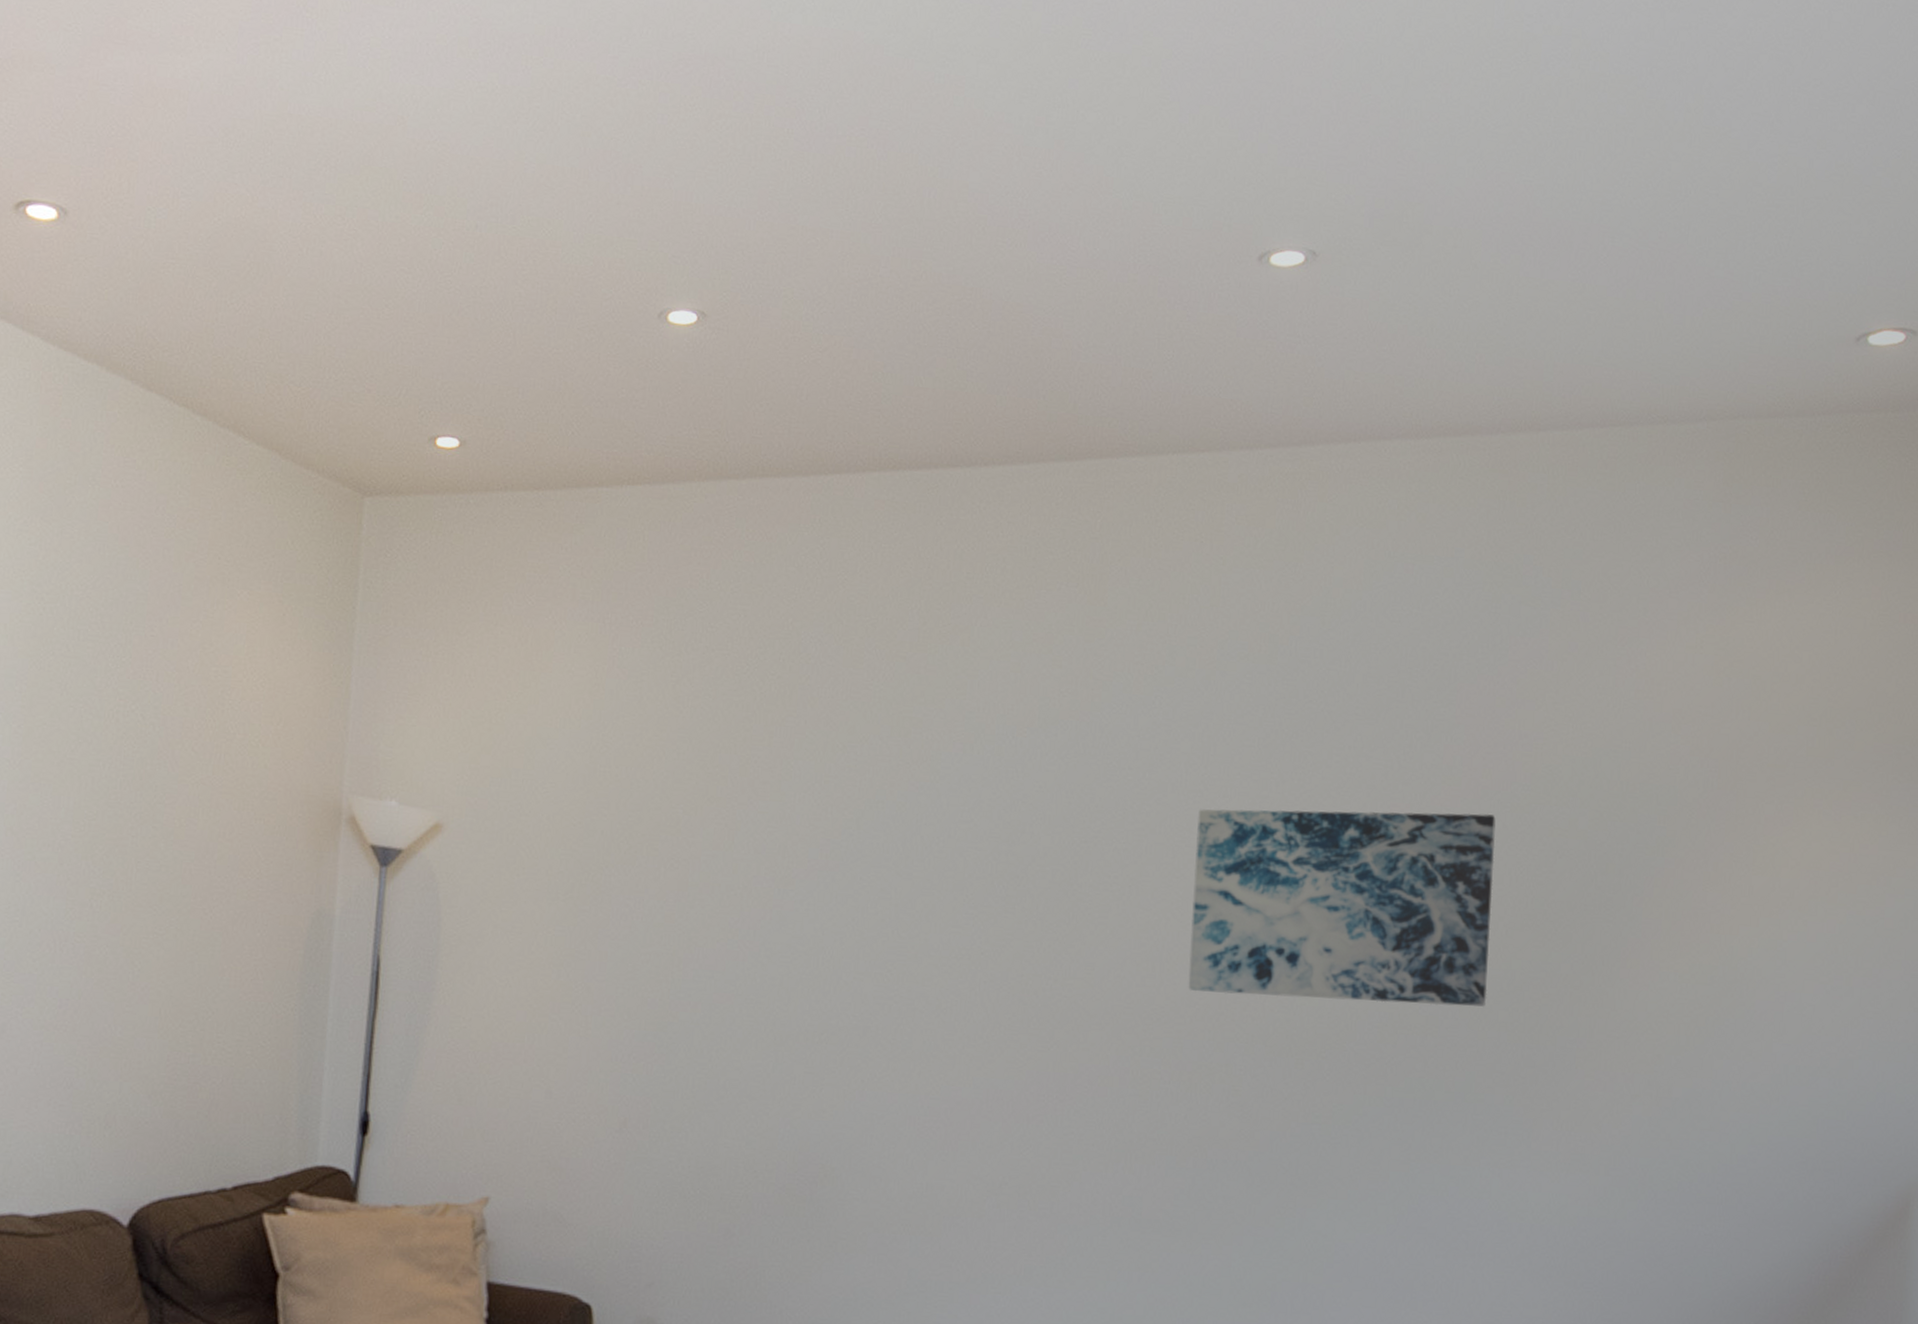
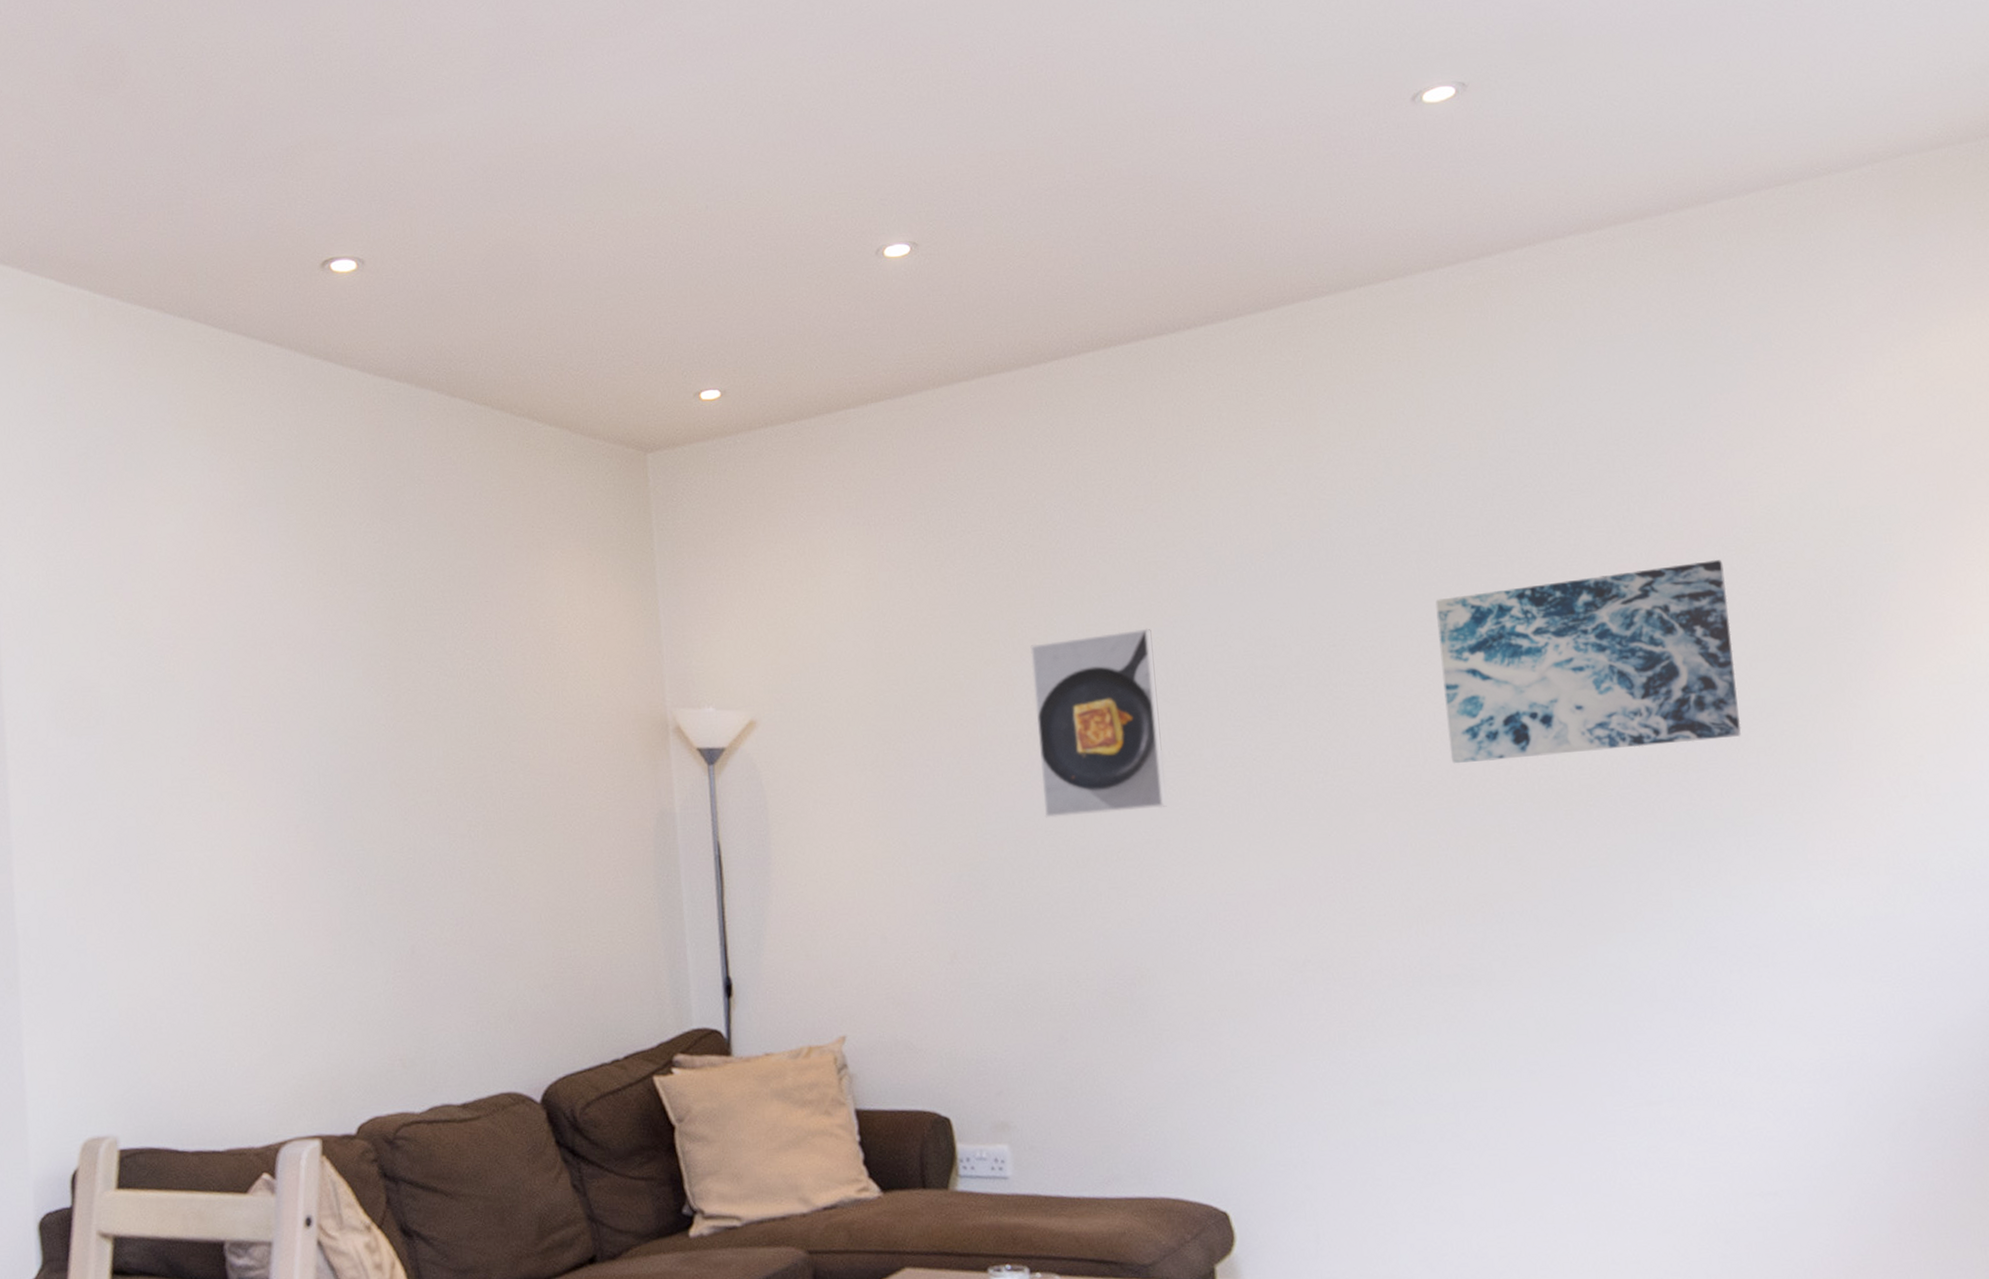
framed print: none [747,787,894,992] -> present [1030,628,1168,818]

